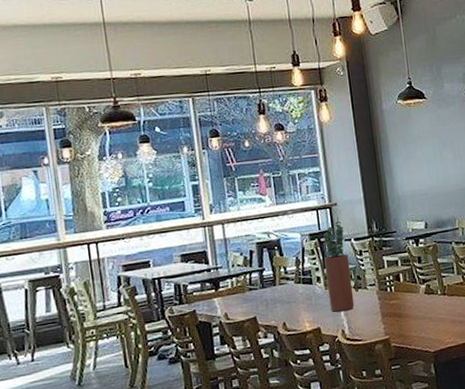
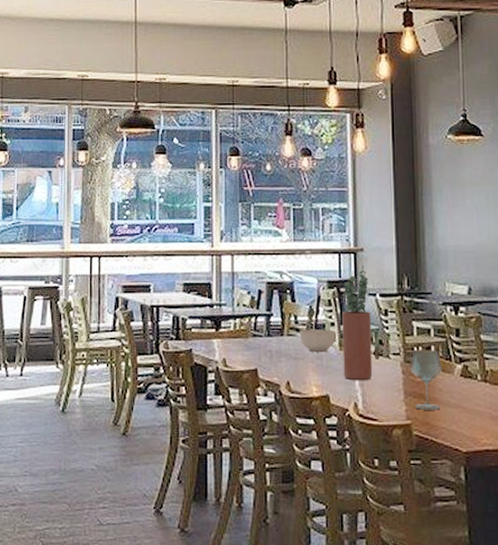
bowl: none [289,274,321,295] -> present [299,329,336,352]
wine glass: none [384,276,411,326] -> present [410,349,443,410]

